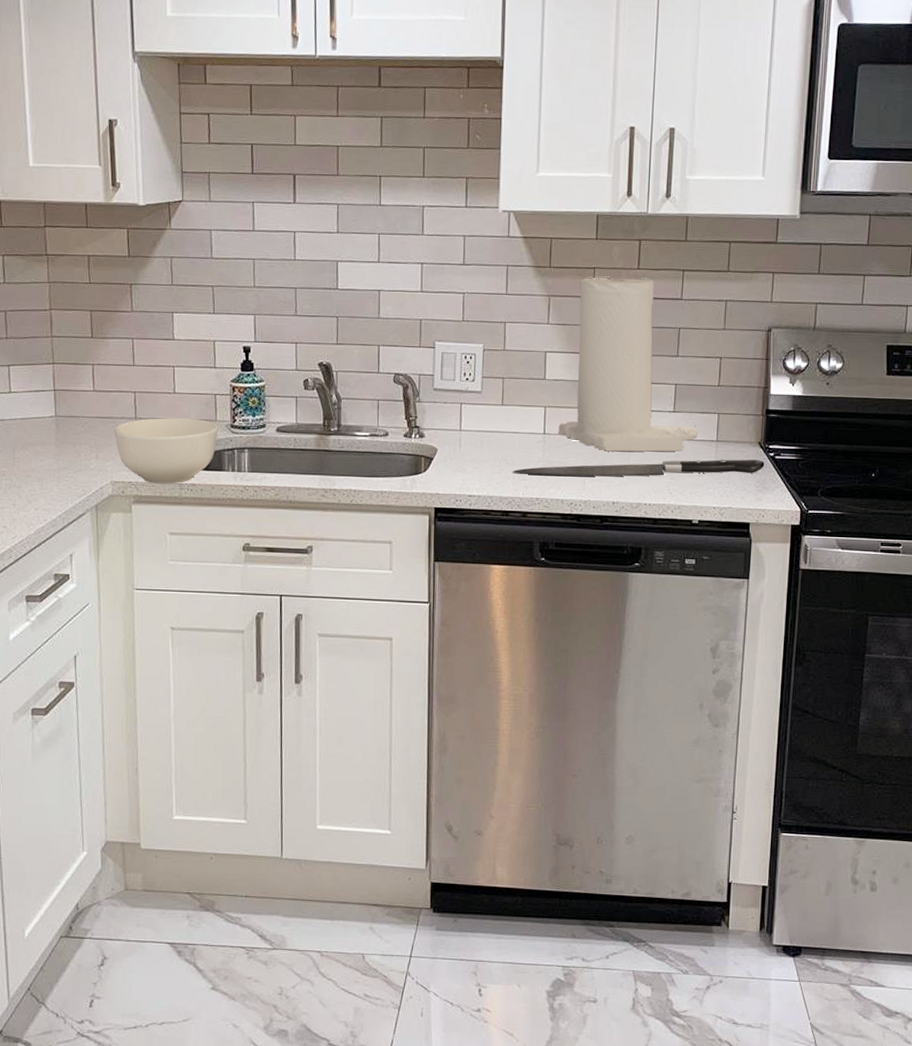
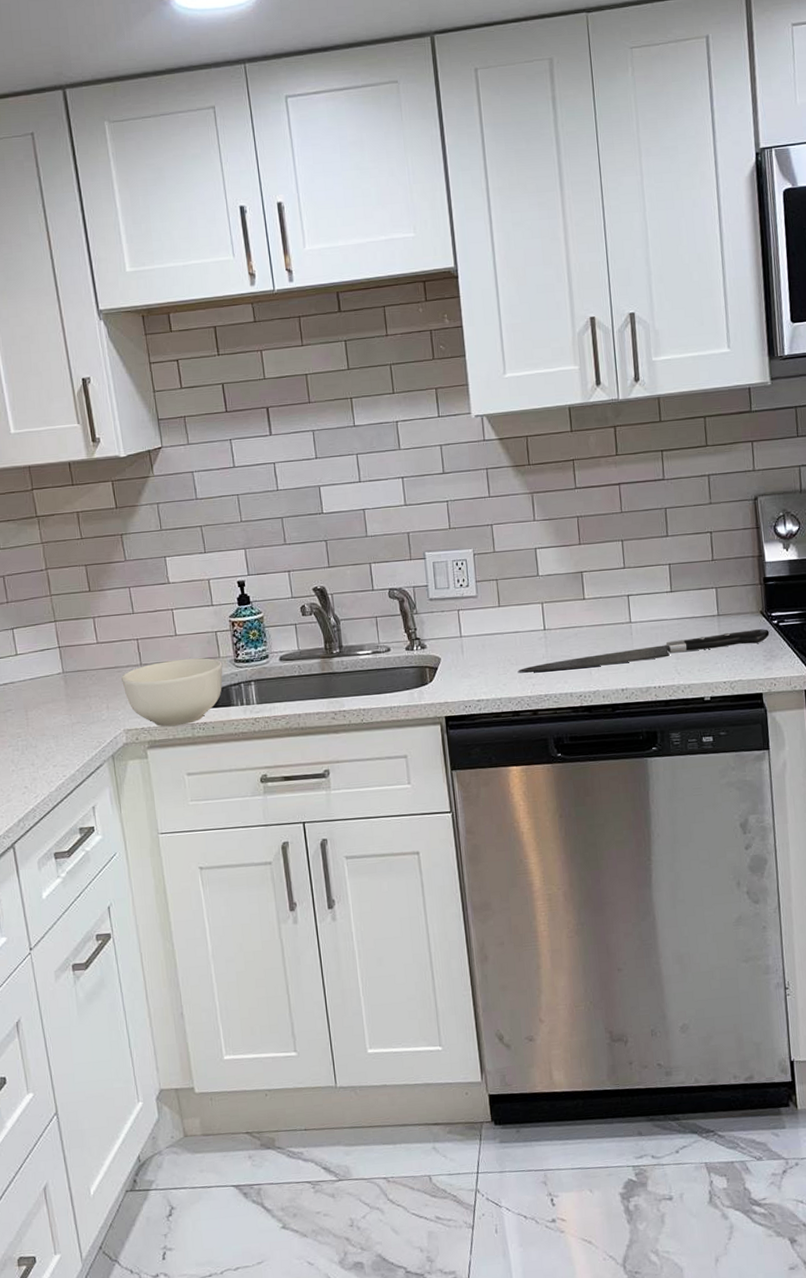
paper towel: present [558,276,698,452] -> none [558,463,698,640]

